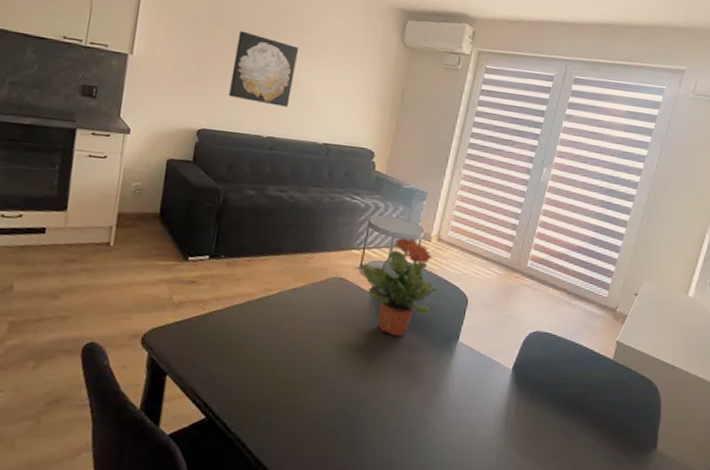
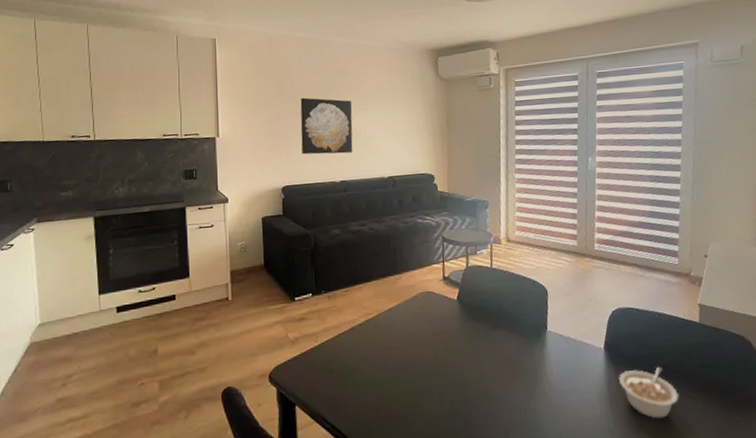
potted plant: present [363,237,440,336] -> none [445,244,519,336]
legume: none [519,396,575,448] -> present [619,367,679,419]

